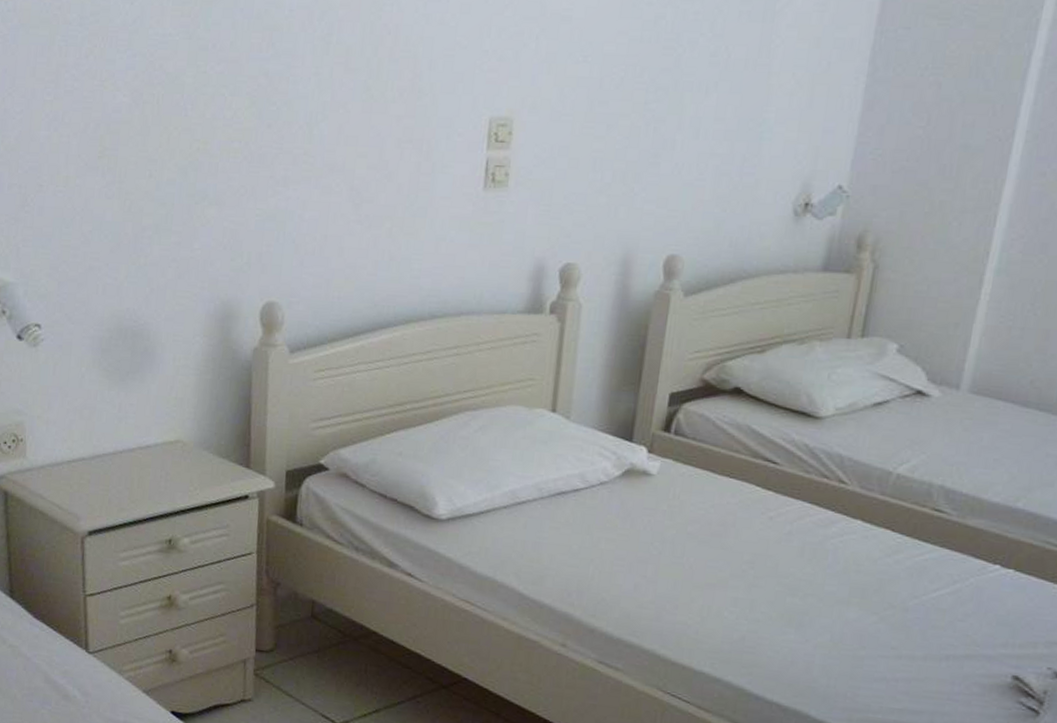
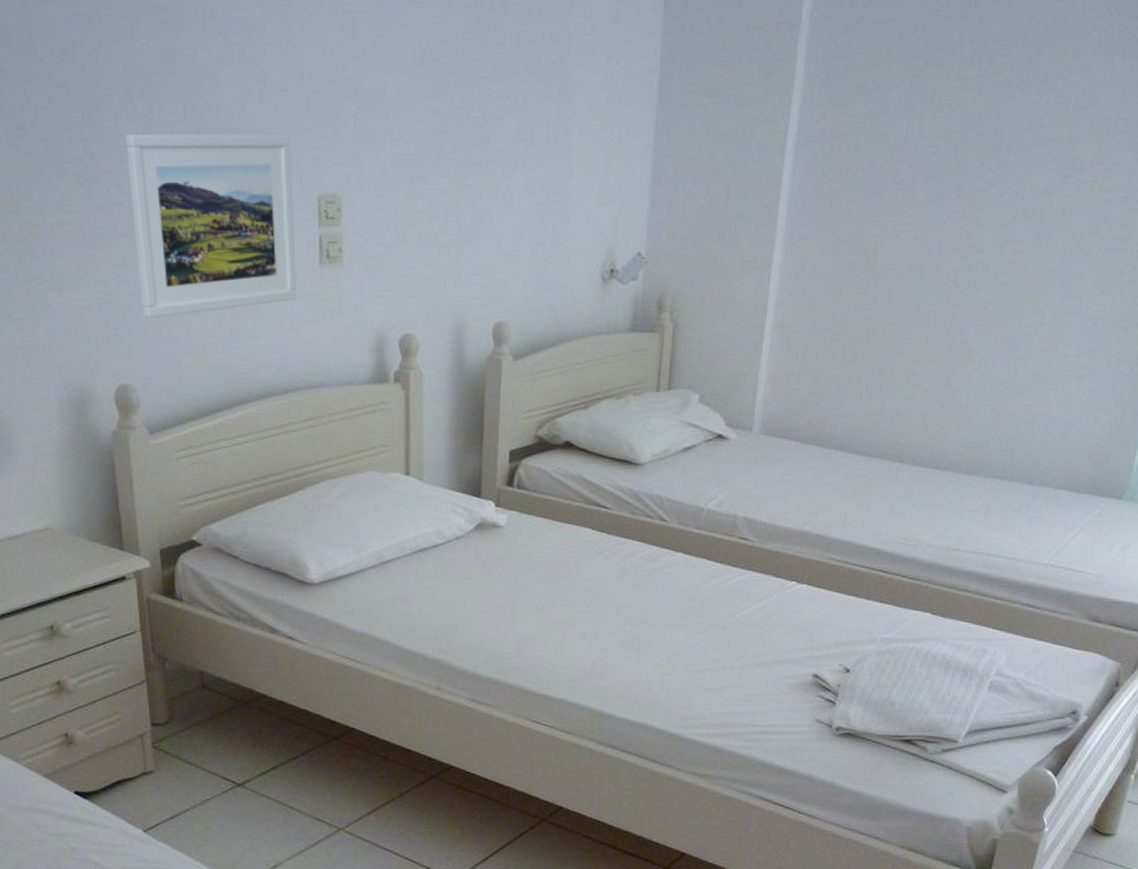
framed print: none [297,54,467,237] -> present [124,134,298,319]

